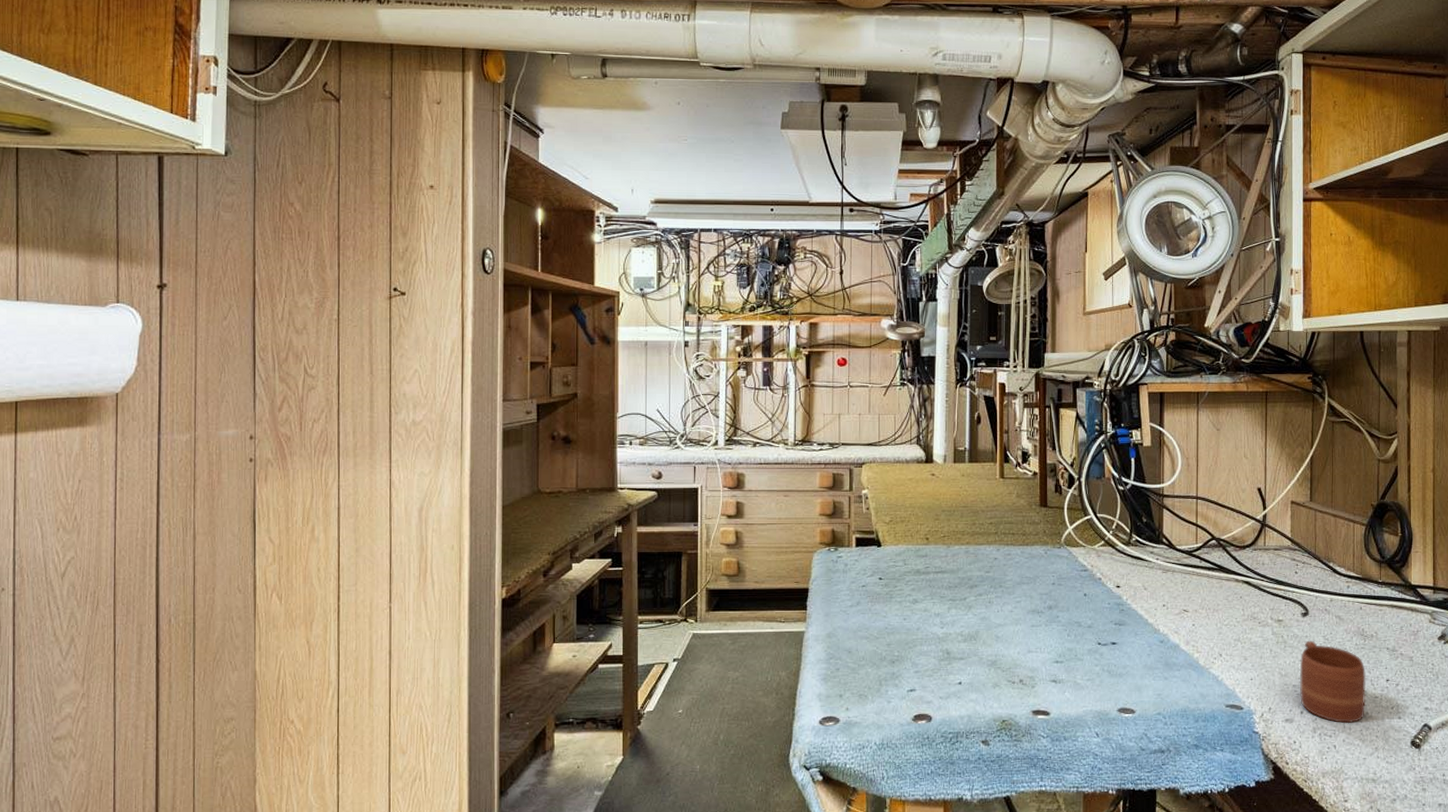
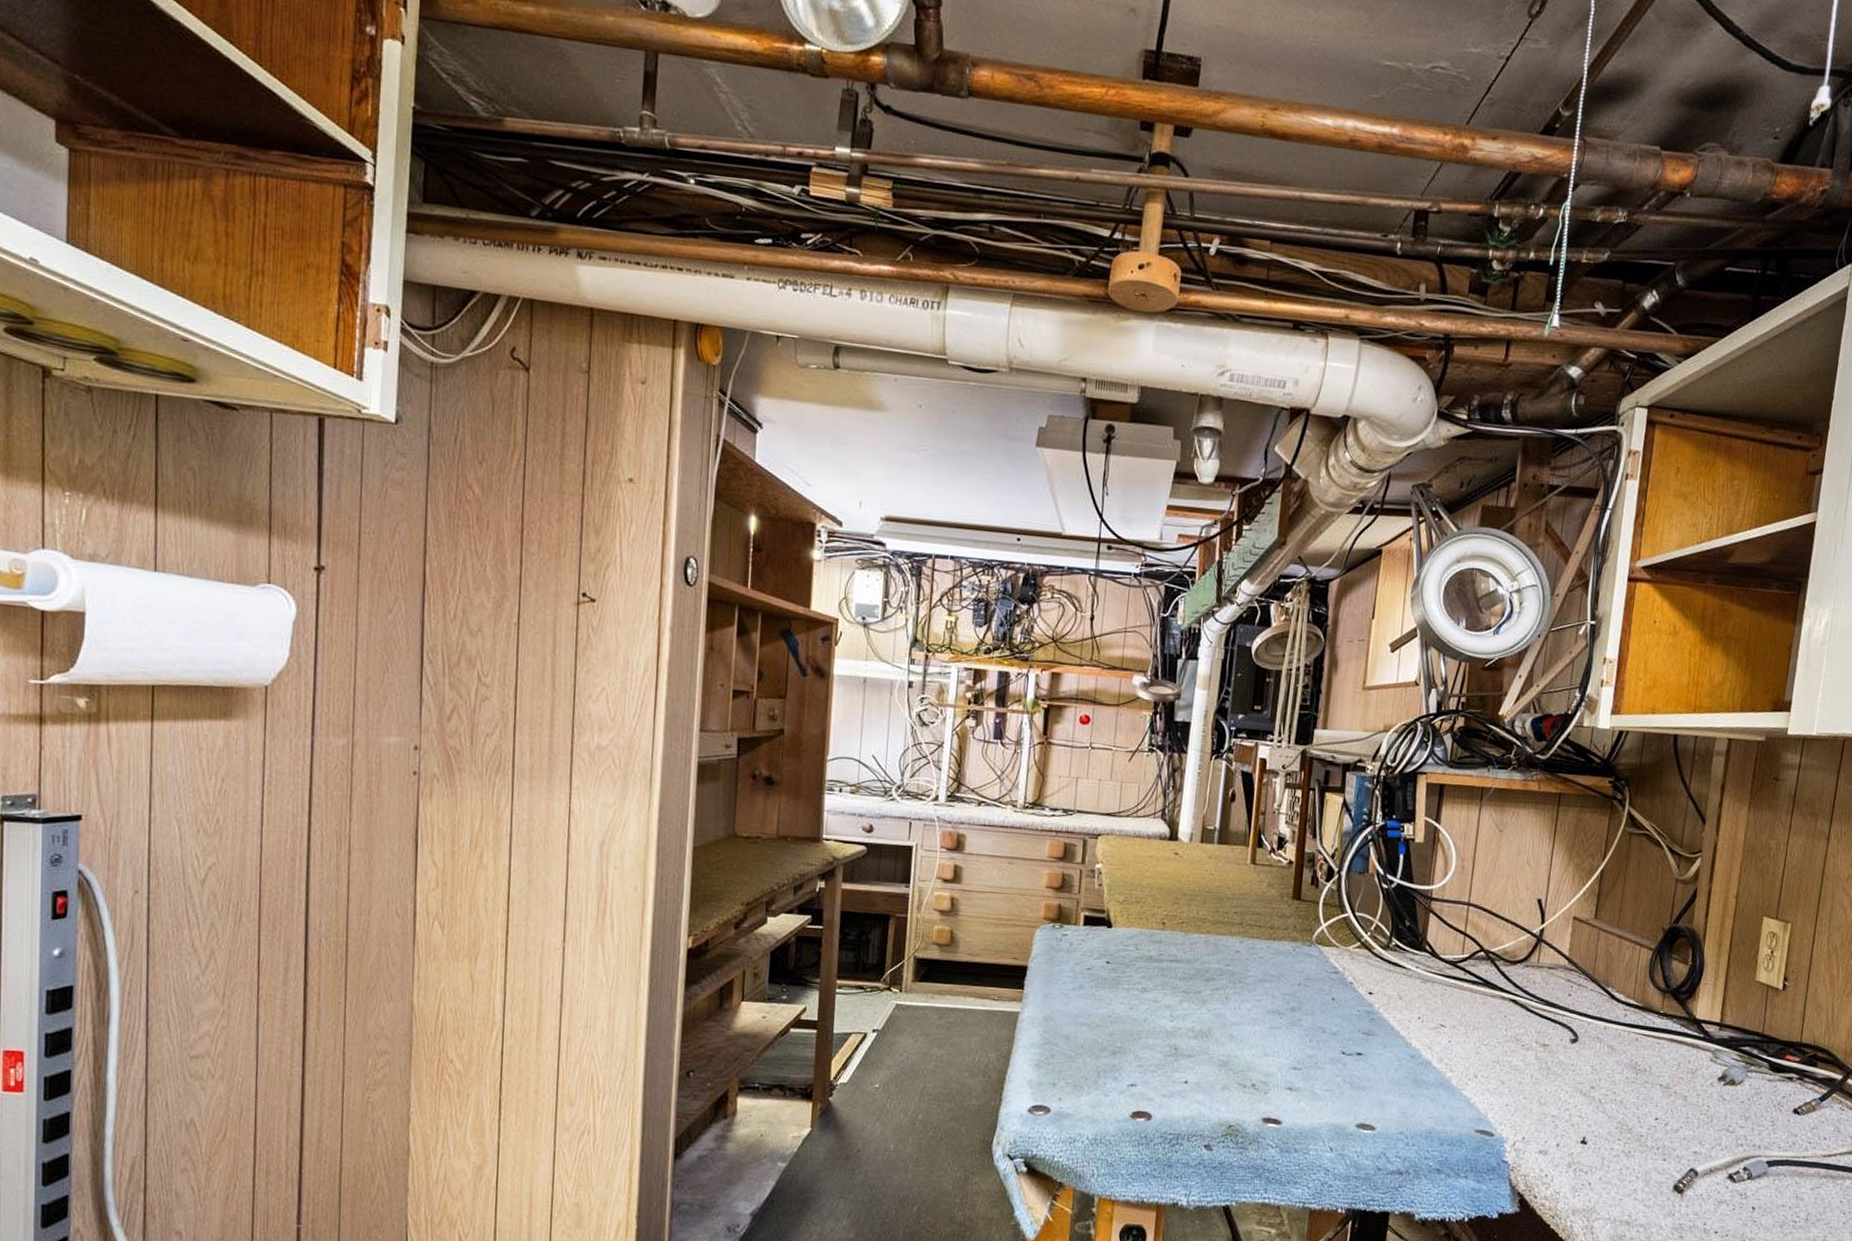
mug: present [1299,640,1367,724] -> none [1557,1069,1634,1161]

